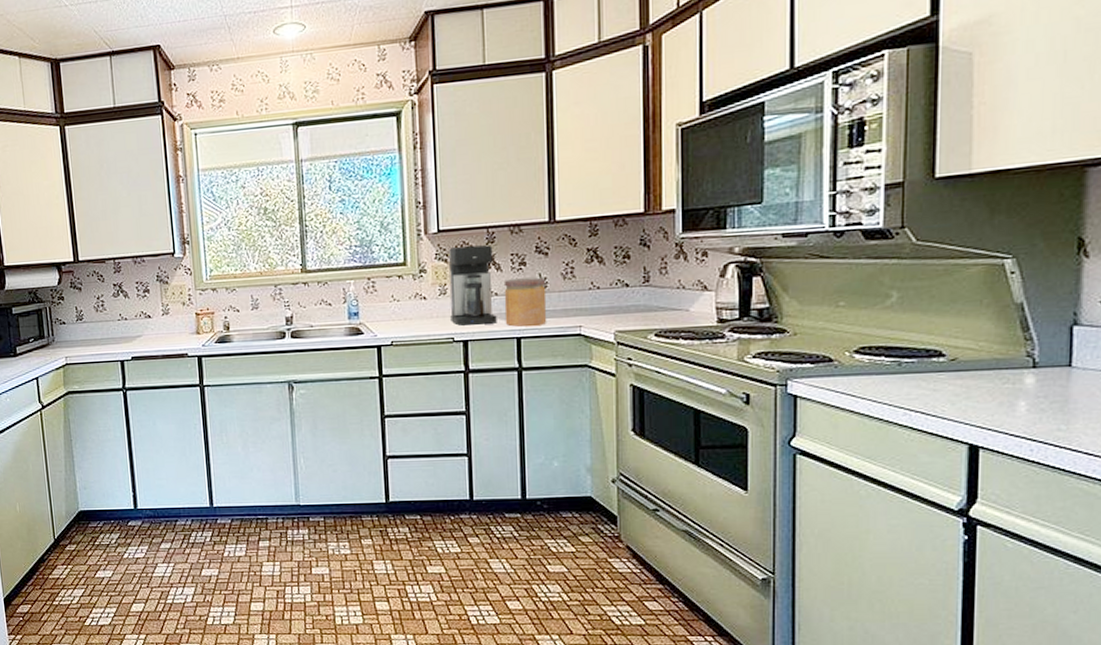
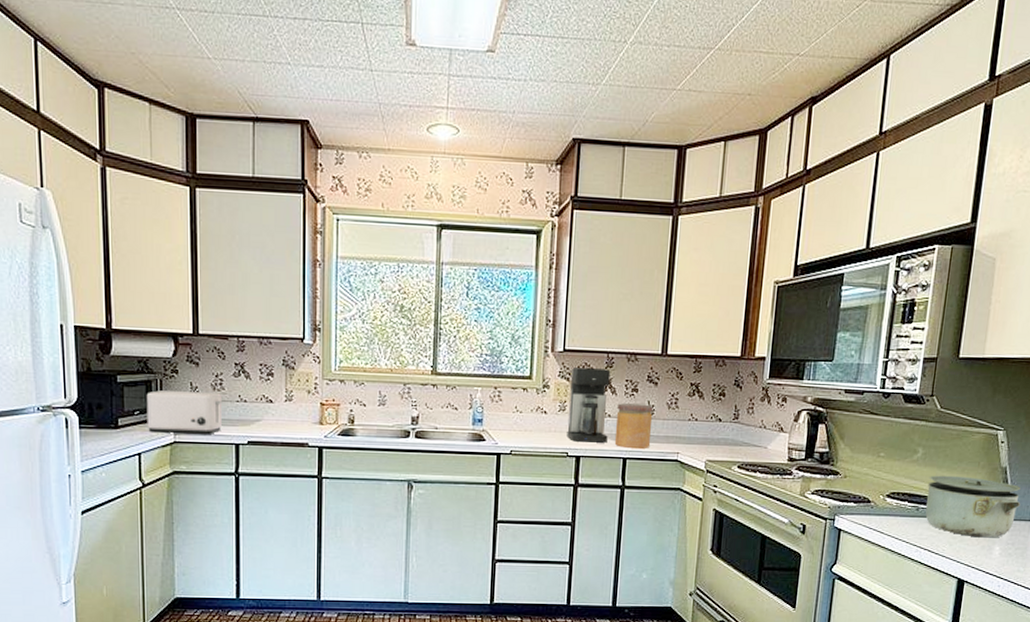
toaster: none [38,314,107,357] -> present [146,390,223,435]
saucepan: none [910,319,1051,393] -> present [925,475,1021,538]

